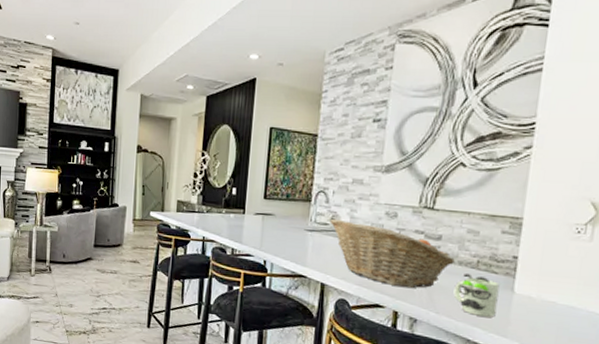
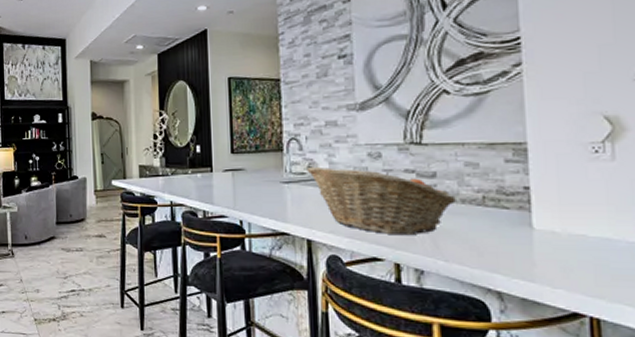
mug: present [453,272,500,317] -> none [461,211,516,260]

